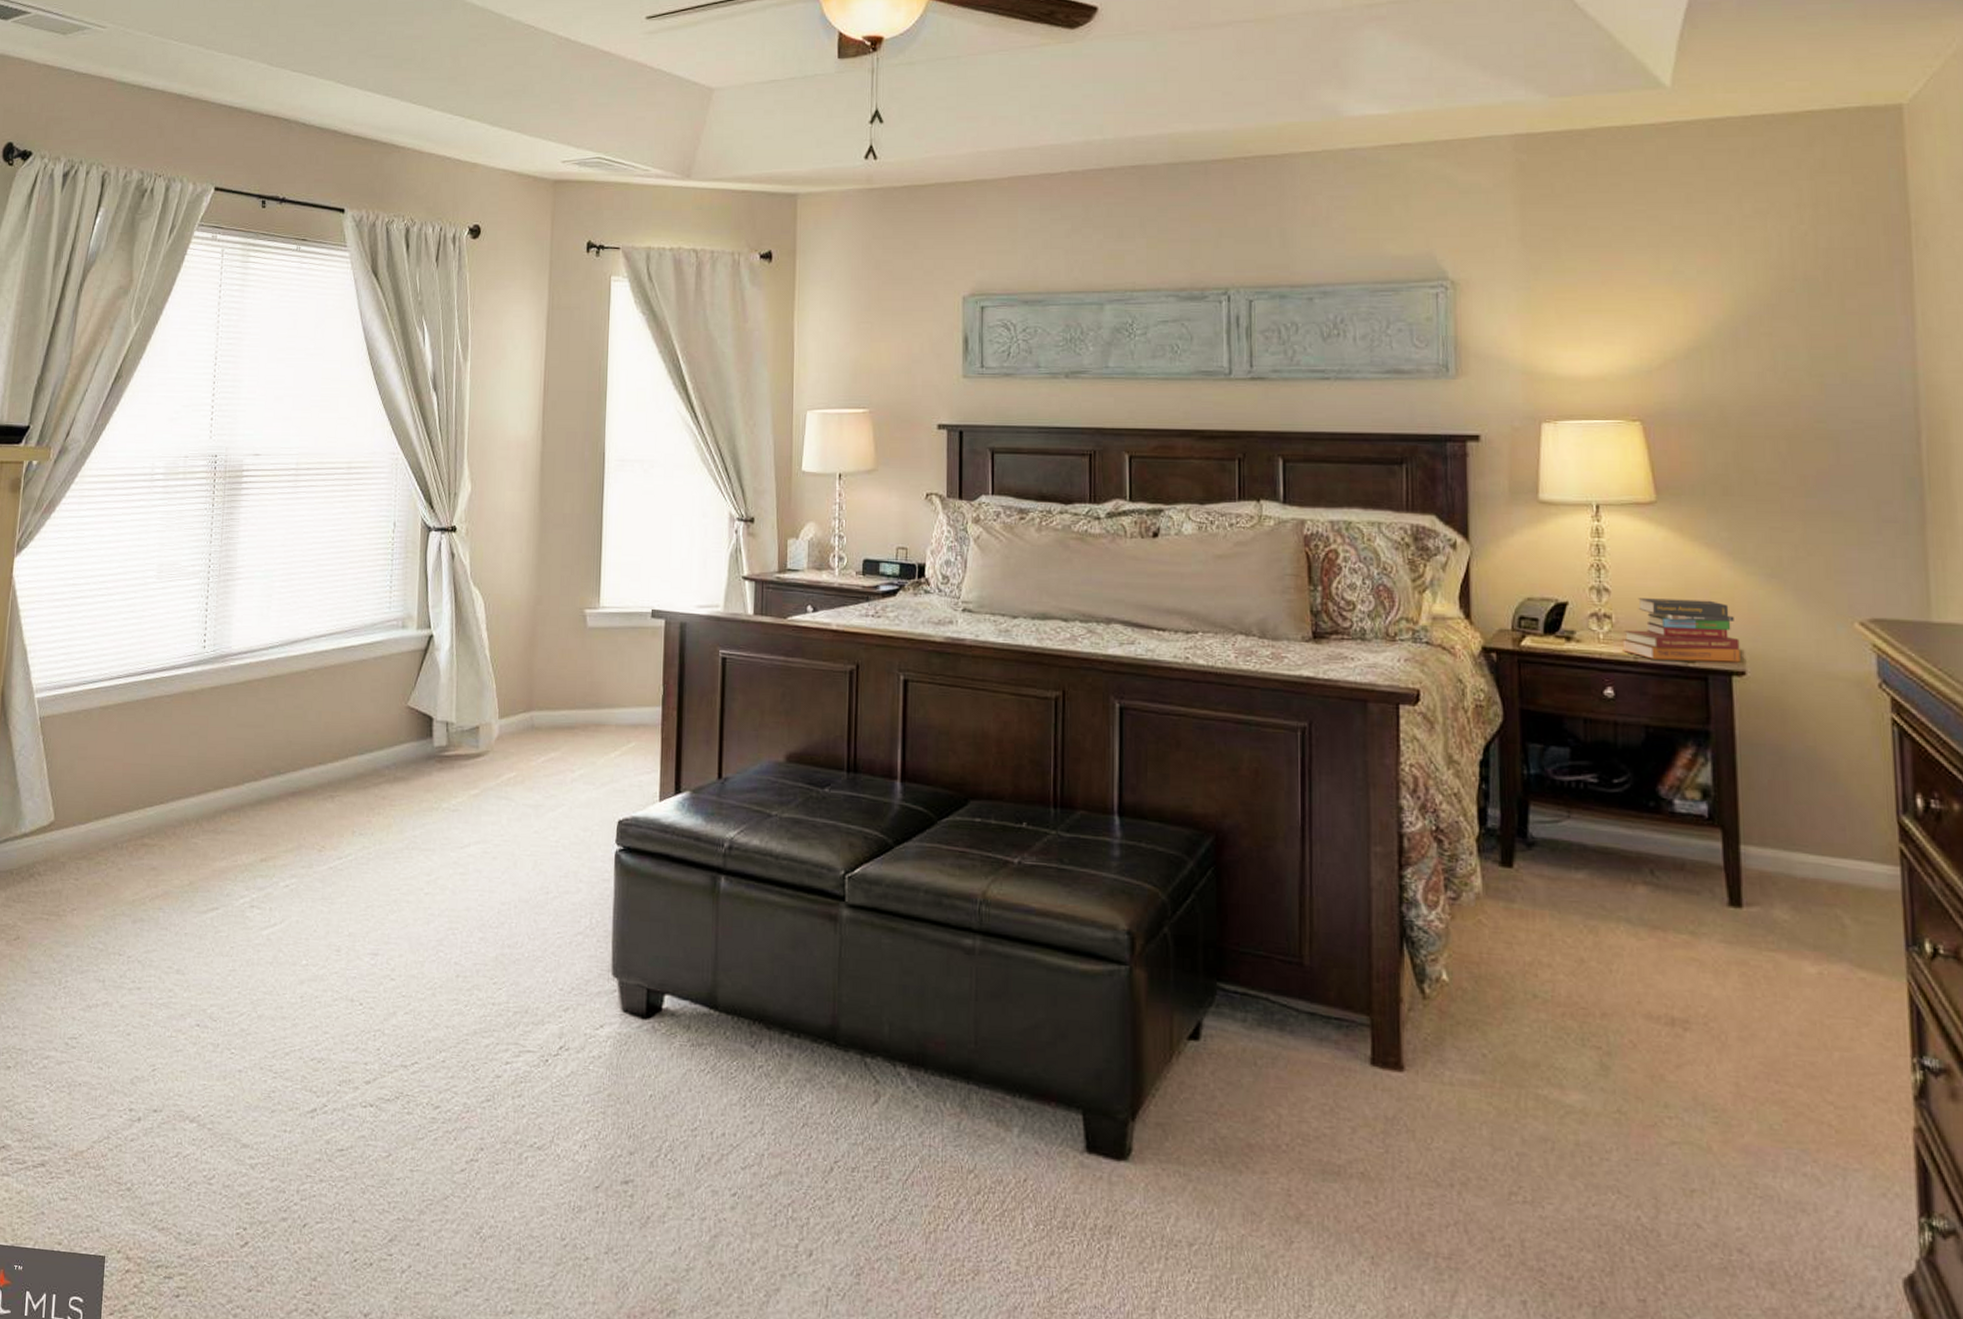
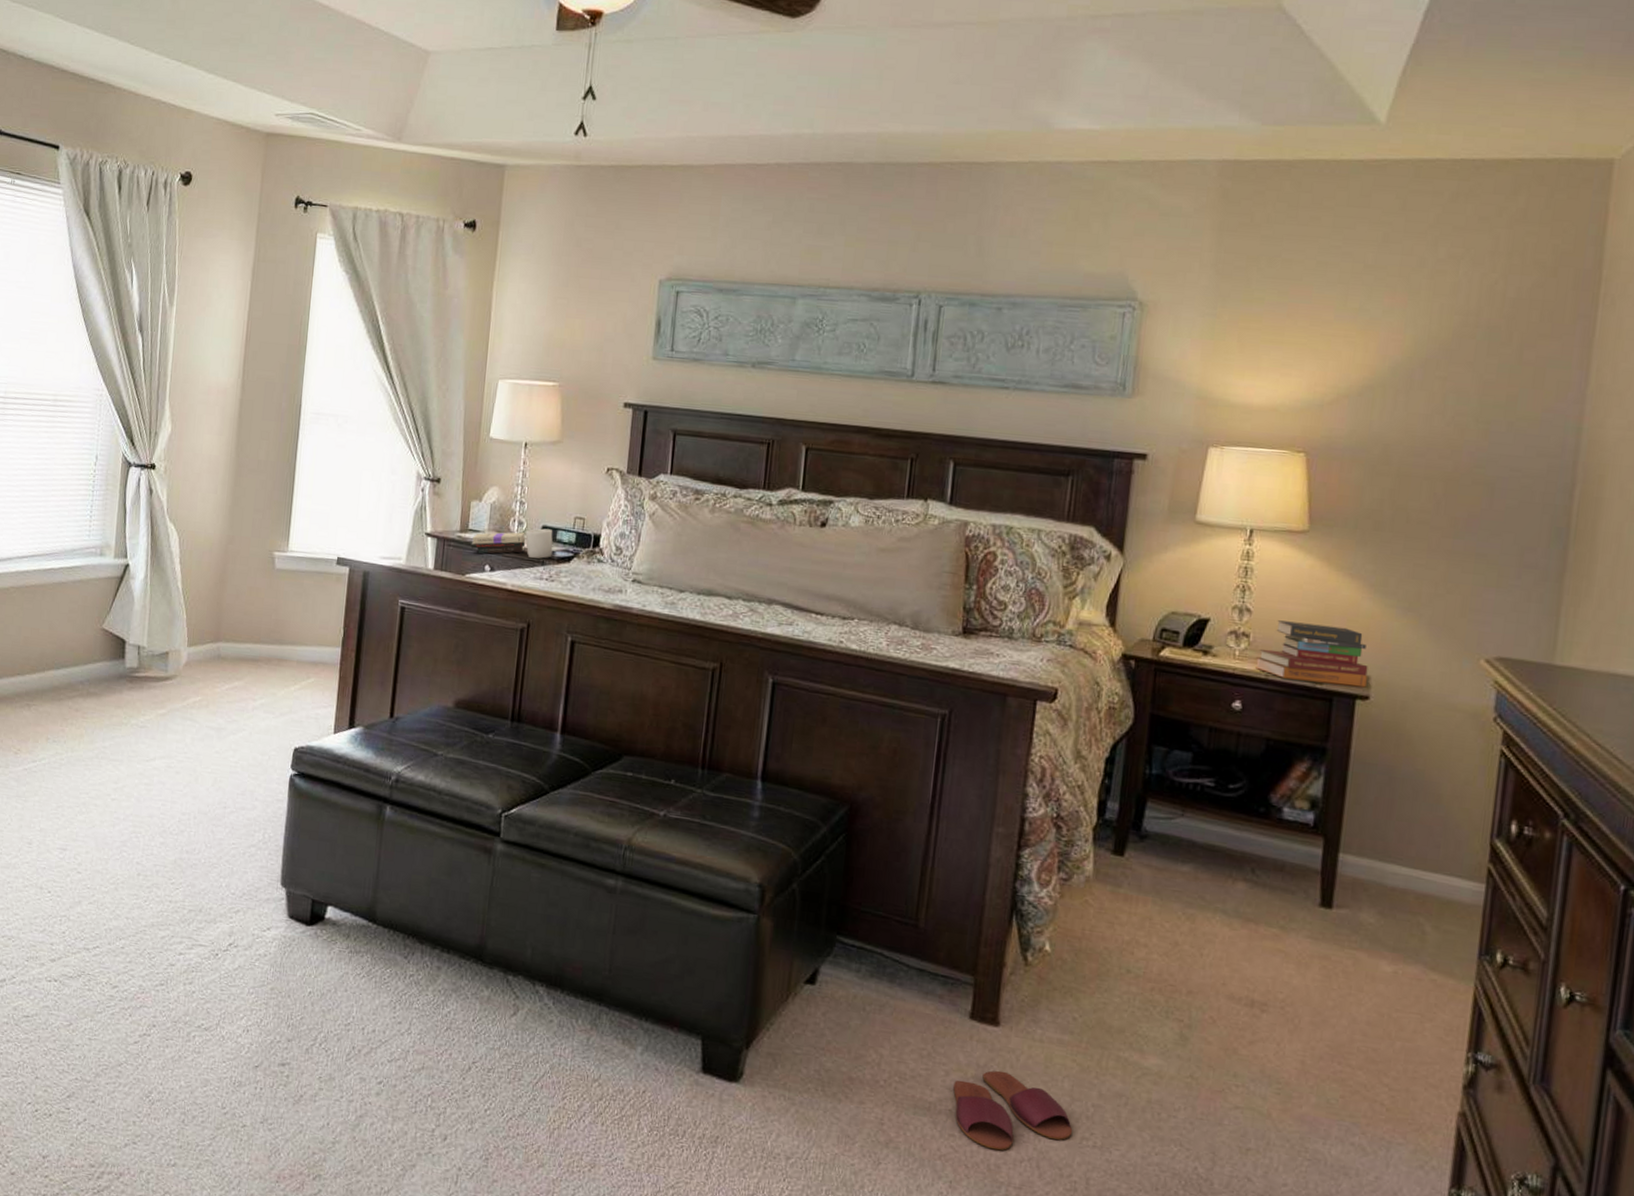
books: none [790,568,848,595] -> present [470,532,526,554]
mug: none [847,562,877,595] -> present [525,528,553,559]
slippers: none [1363,1122,1499,1216] -> present [953,1070,1073,1151]

